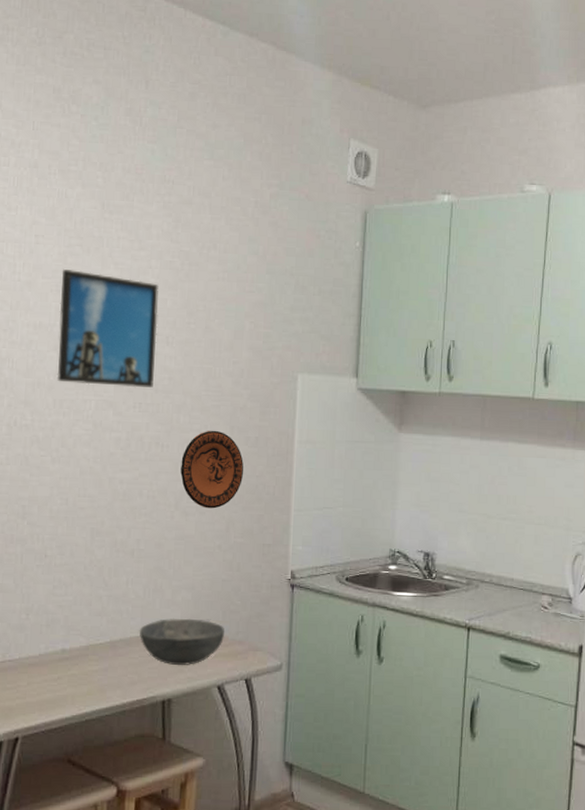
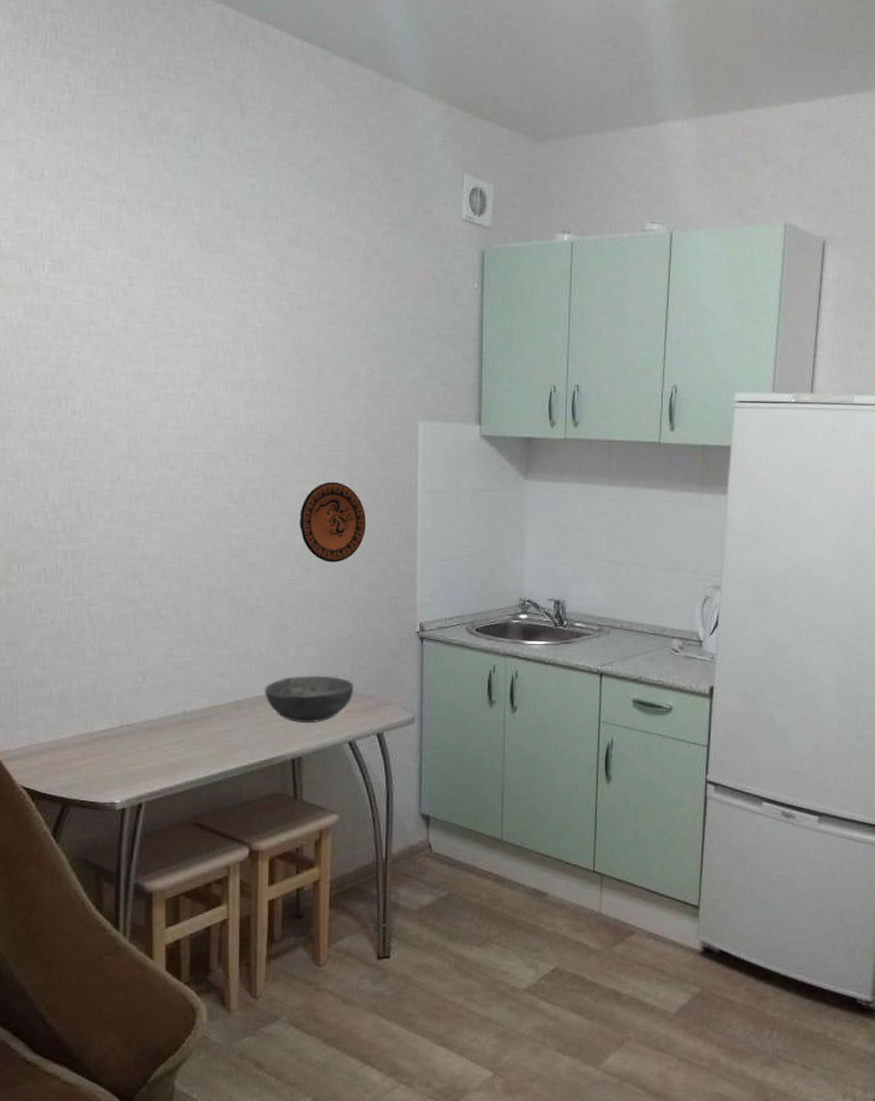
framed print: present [56,268,159,388] -> none [160,312,268,439]

